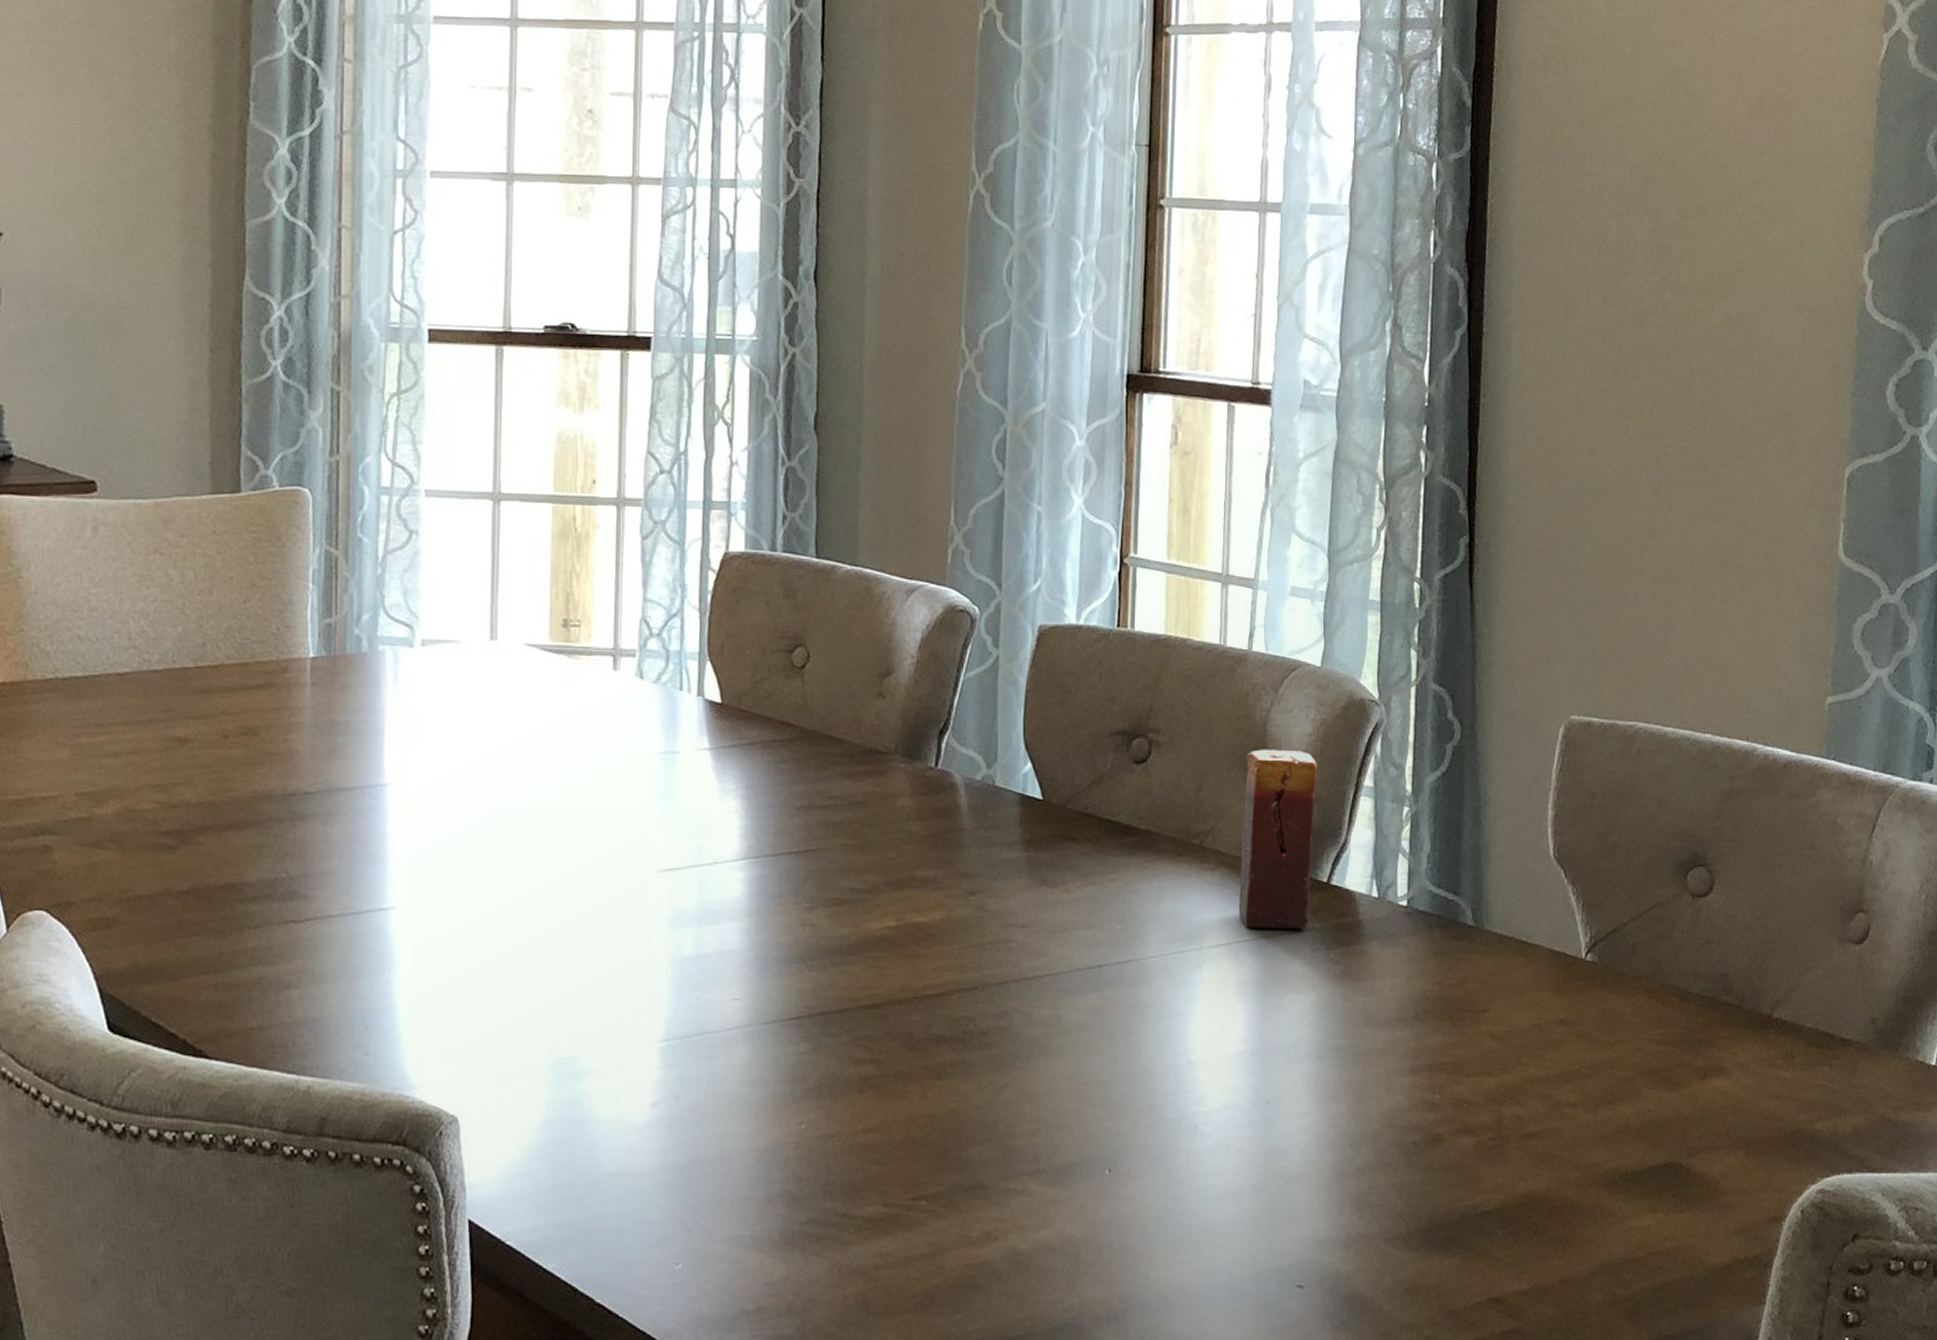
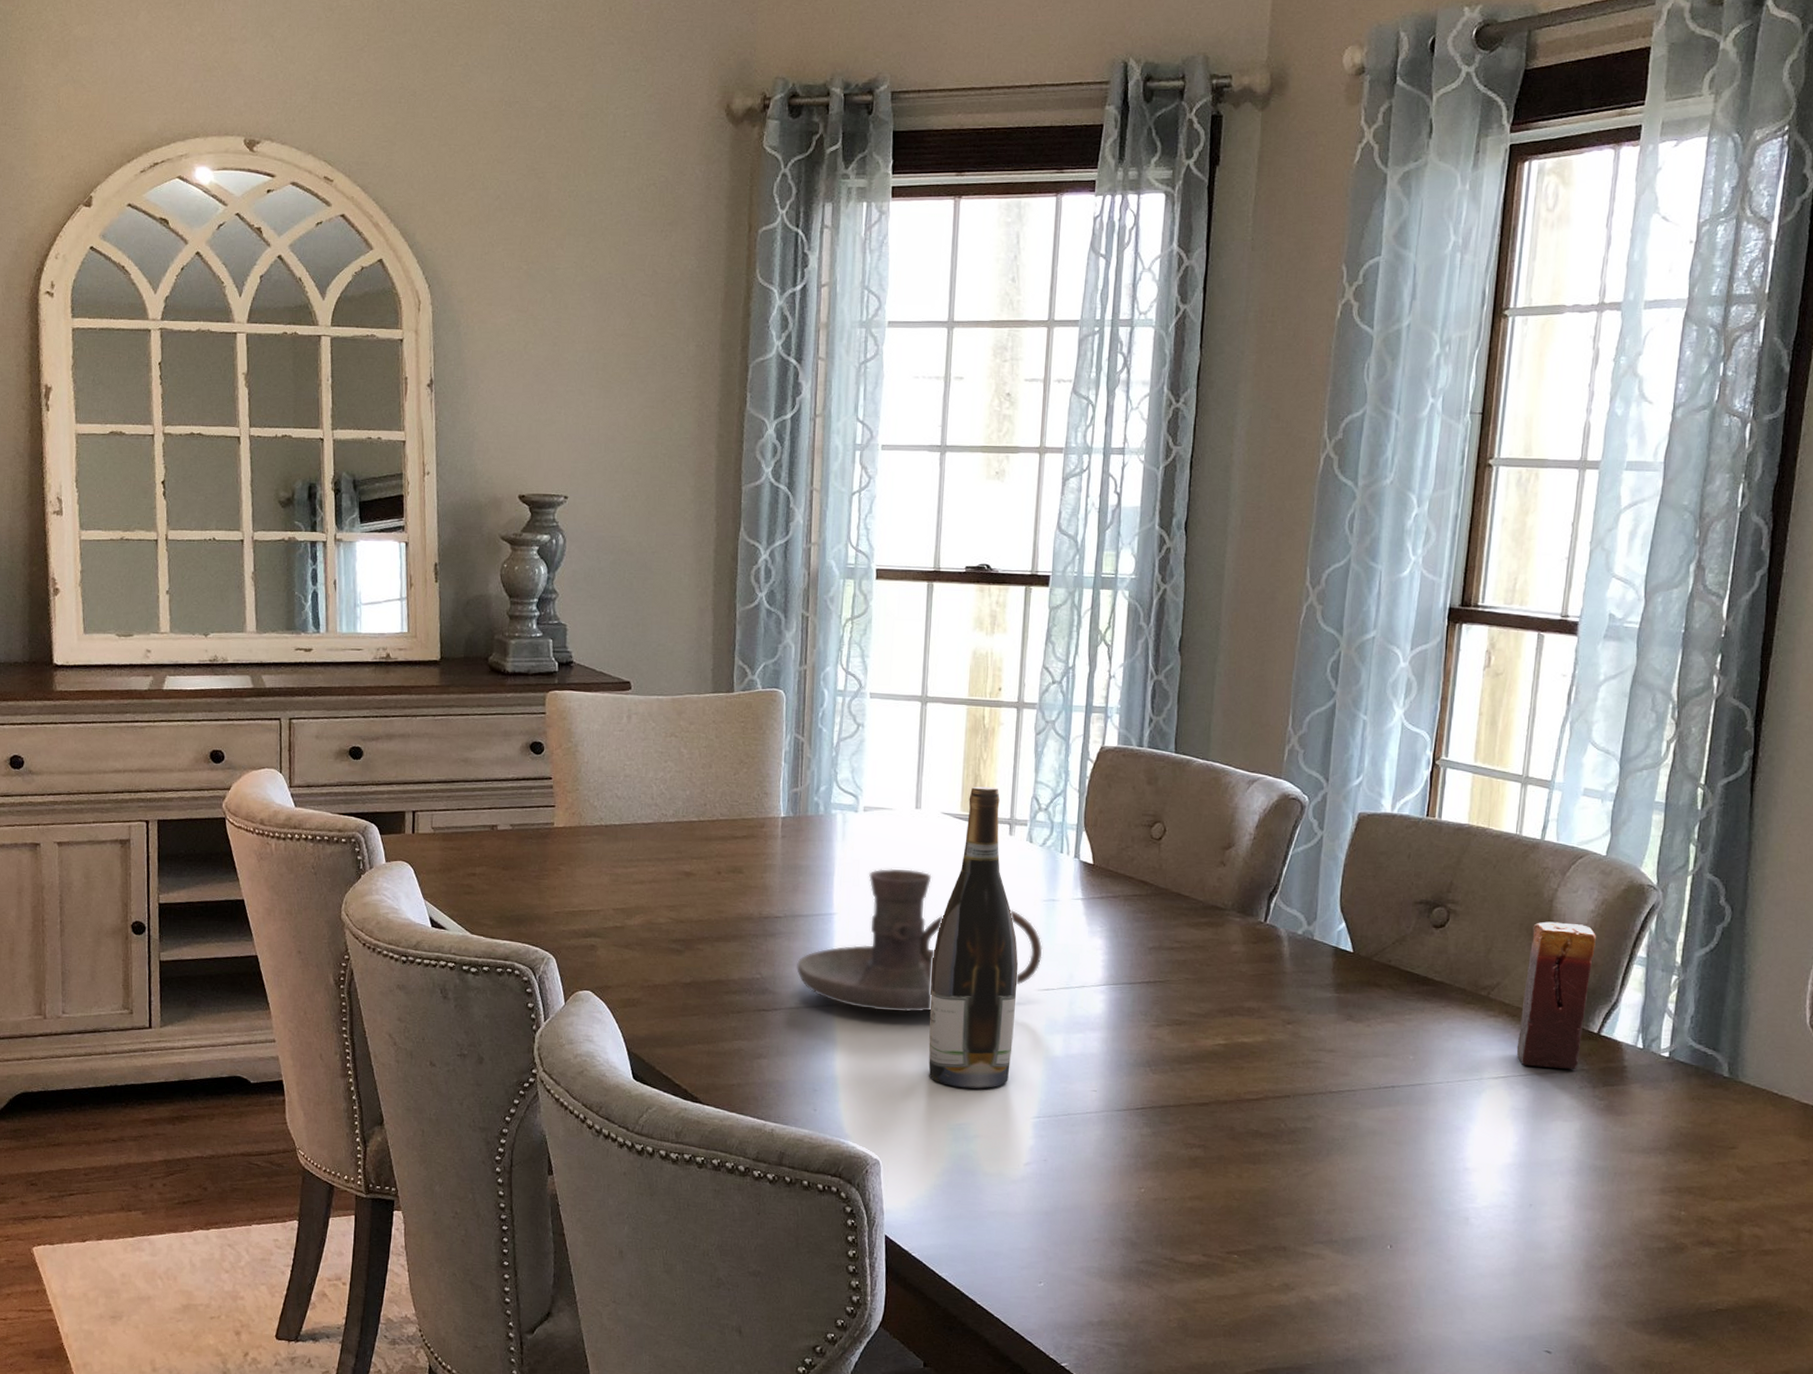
candle holder: none [337,720,662,912] -> present [797,868,1043,1012]
wine bottle: none [517,608,632,1008] -> present [928,786,1019,1089]

